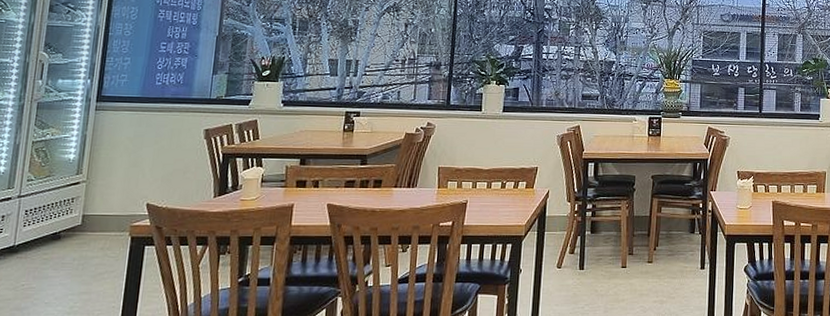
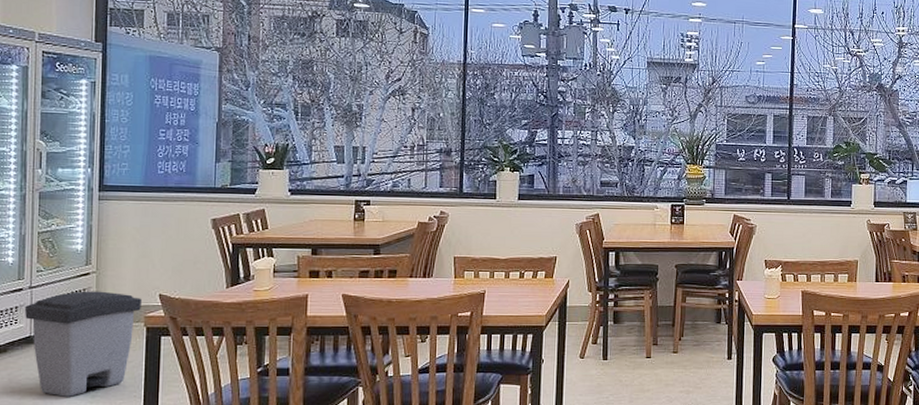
trash can: none [11,200,130,308] -> present [25,291,143,397]

